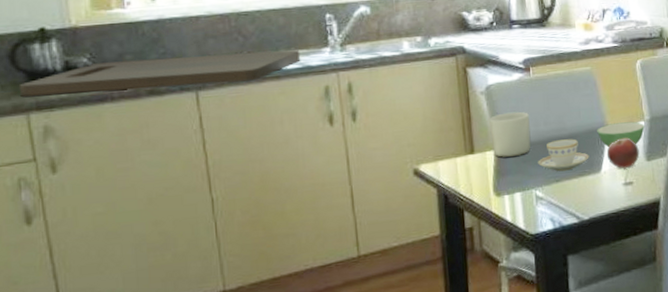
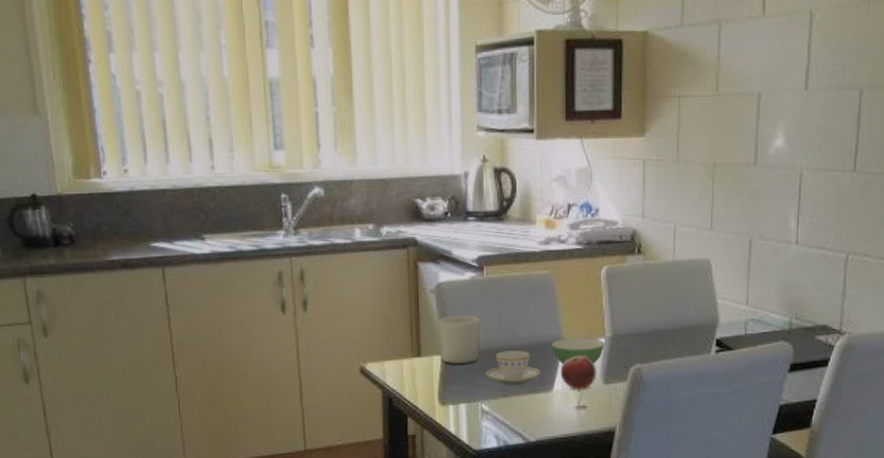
cutting board: present [18,50,301,98] -> none [16,230,257,262]

